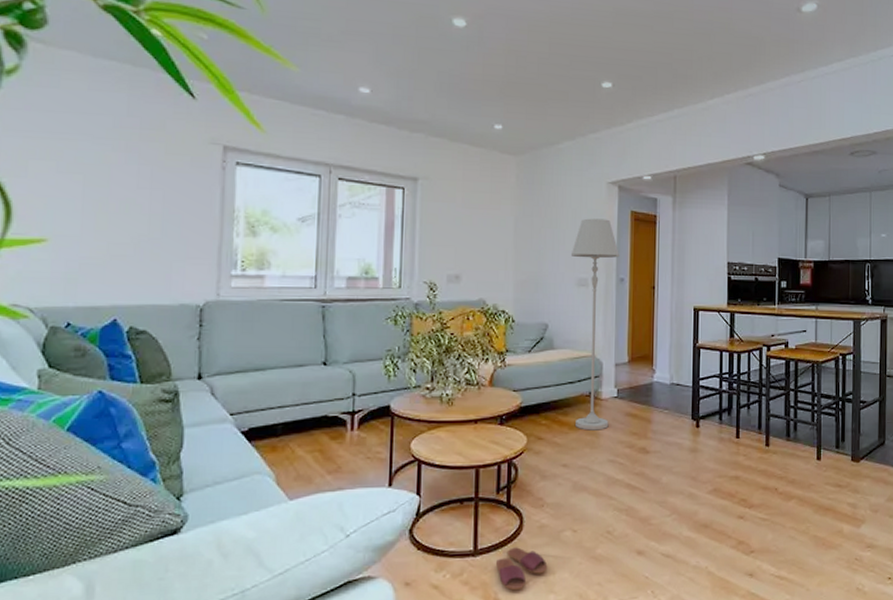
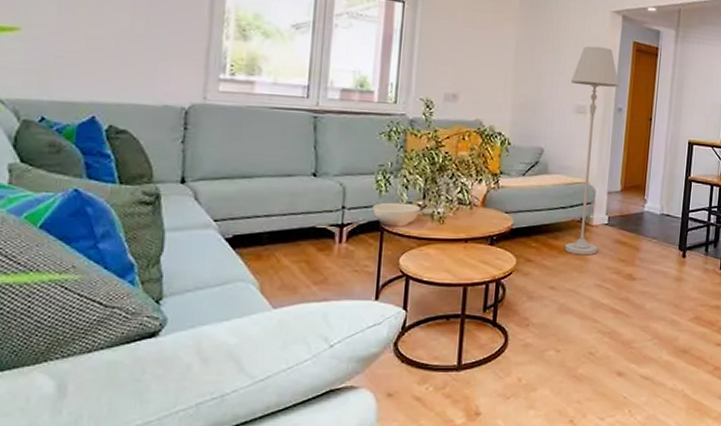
bowl: none [381,387,429,411] -> present [372,202,420,227]
slippers: present [496,547,548,591] -> none [479,364,530,405]

